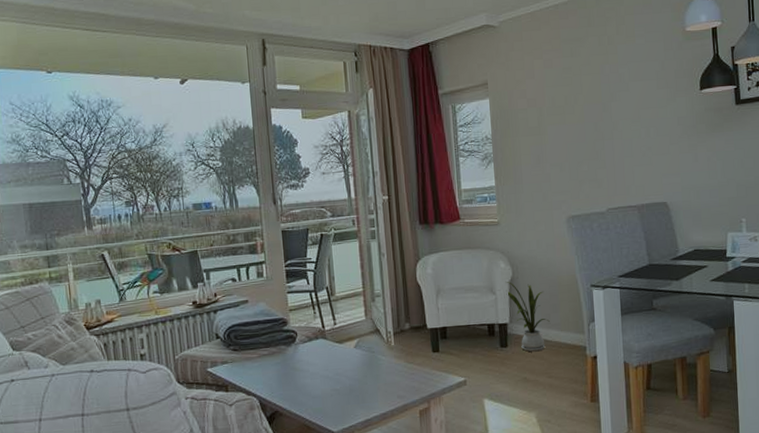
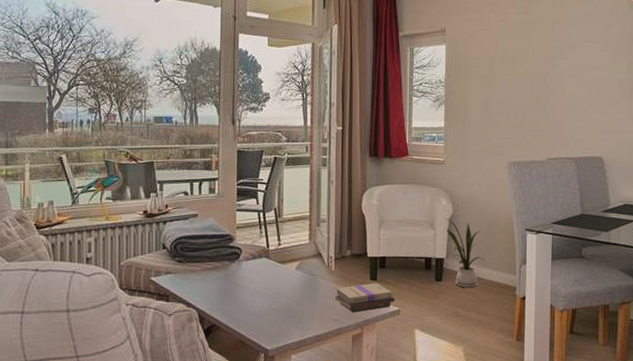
books: none [397,354,460,388] -> present [335,282,395,313]

